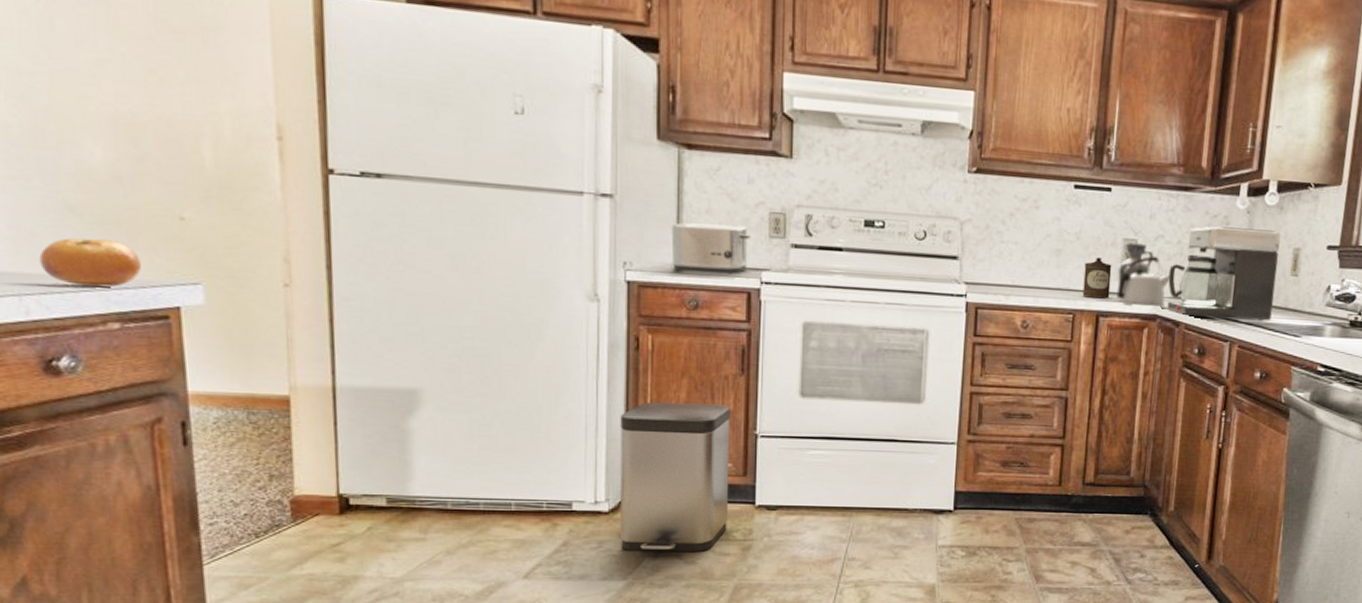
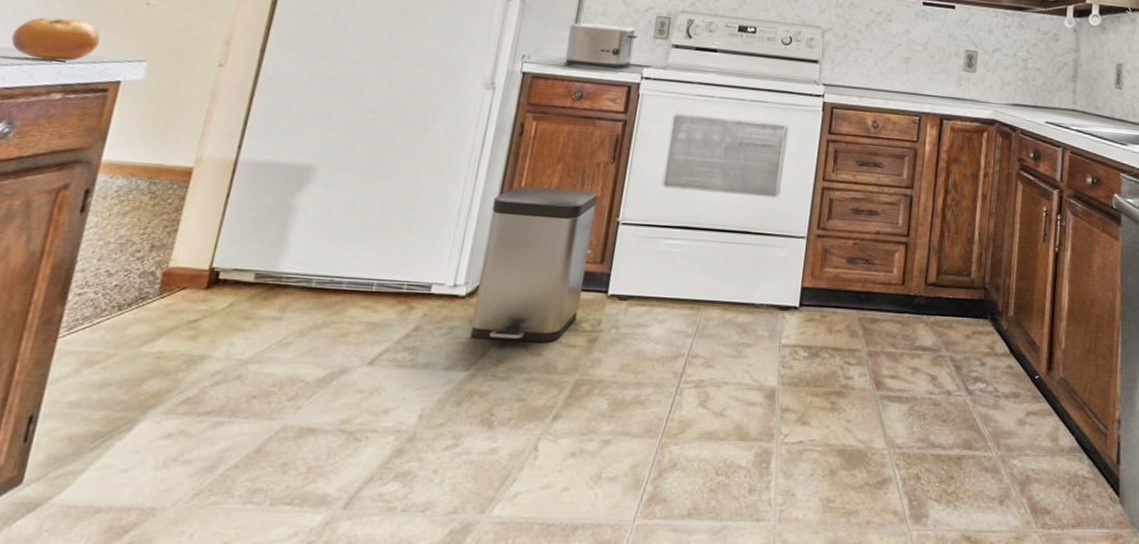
canister: present [1082,257,1112,299] -> none [928,66,955,104]
kettle: present [1116,255,1170,308] -> none [959,66,1007,114]
ceramic jug: present [1118,242,1154,300] -> none [960,53,993,105]
coffee maker: present [1167,226,1281,322] -> none [1004,42,1104,130]

